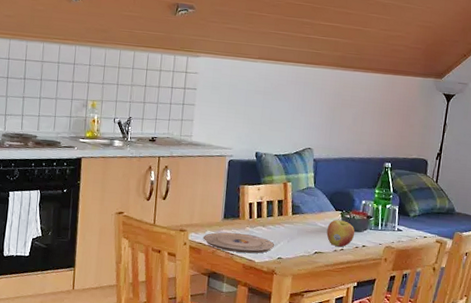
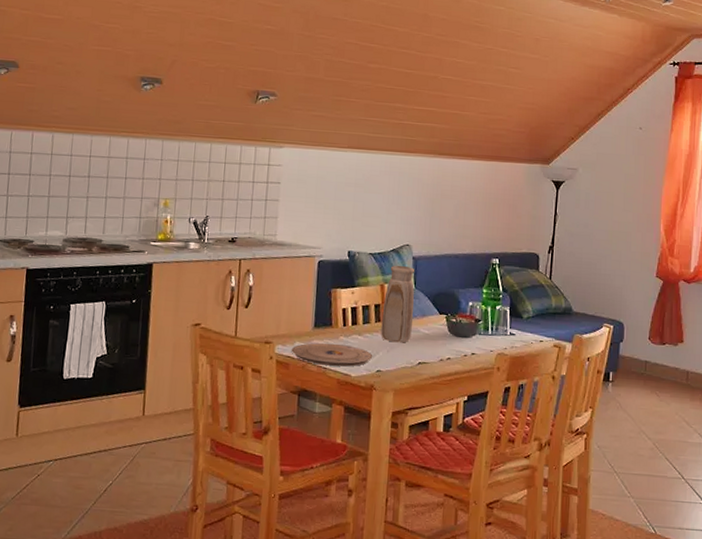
vase: none [282,166,315,235] -> present [381,265,415,343]
apple: present [326,219,355,247] -> none [431,324,463,356]

